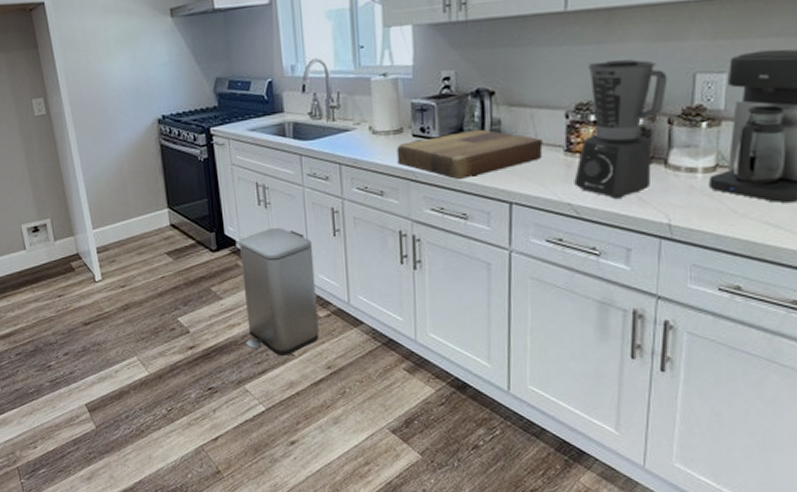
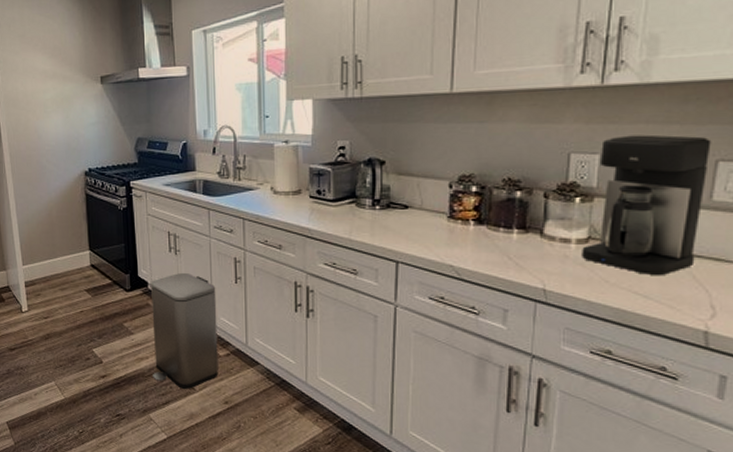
cutting board: present [396,129,543,181] -> none [295,194,428,239]
blender: present [574,59,668,199] -> none [456,138,544,263]

